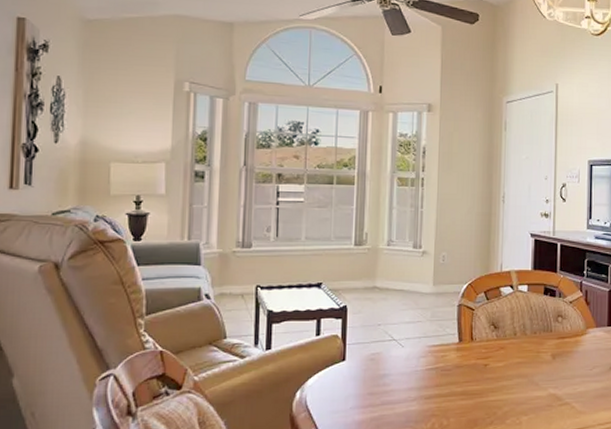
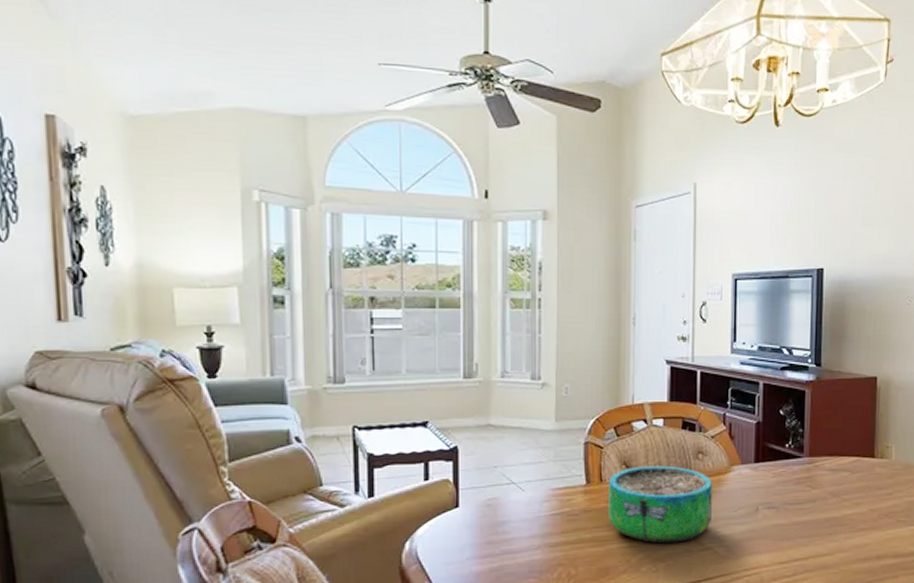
decorative bowl: none [478,327,571,398] -> present [608,465,713,544]

